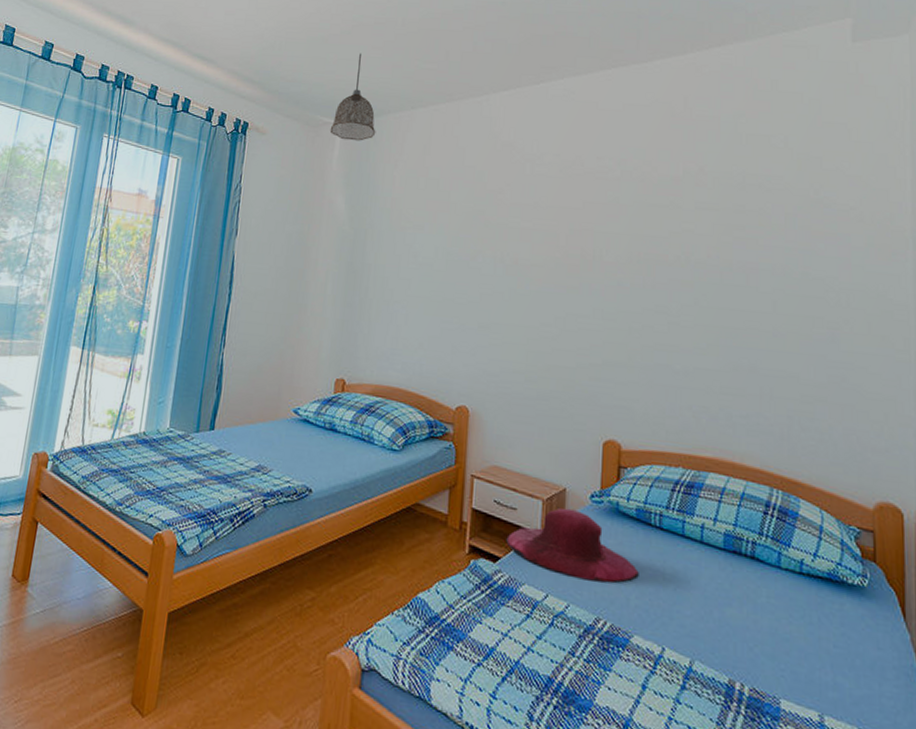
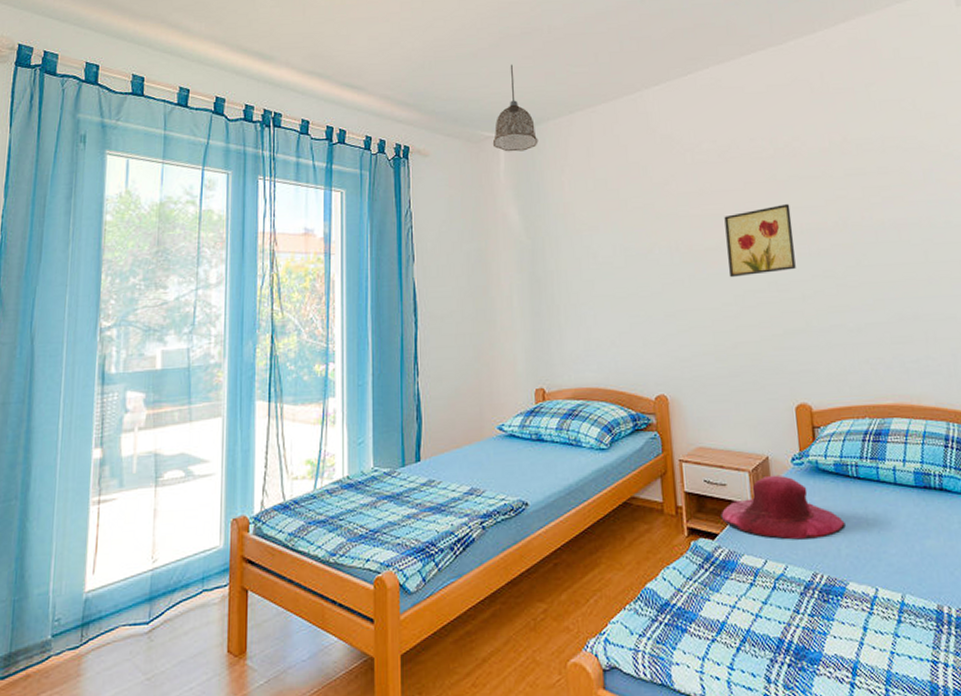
wall art: none [552,230,630,300] -> present [724,204,796,278]

